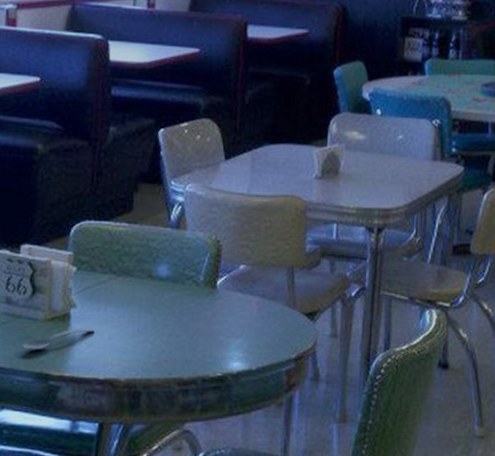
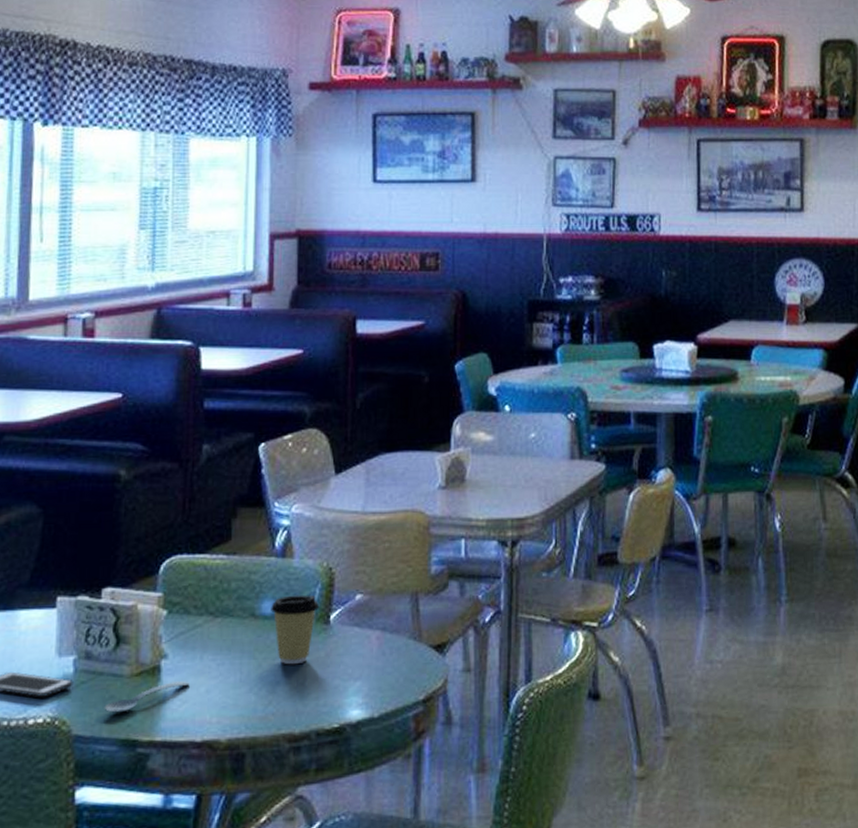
coffee cup: none [166,261,208,321] -> present [271,595,320,665]

